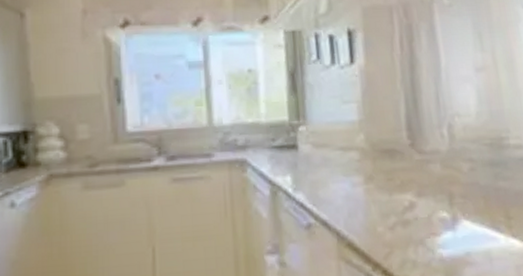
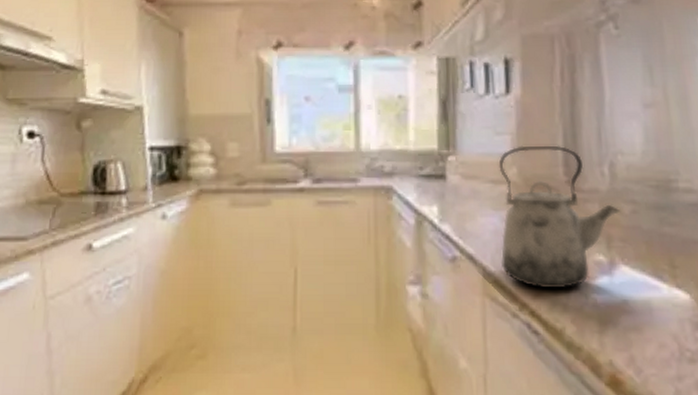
kettle: none [347,110,460,248] -> present [498,145,621,289]

